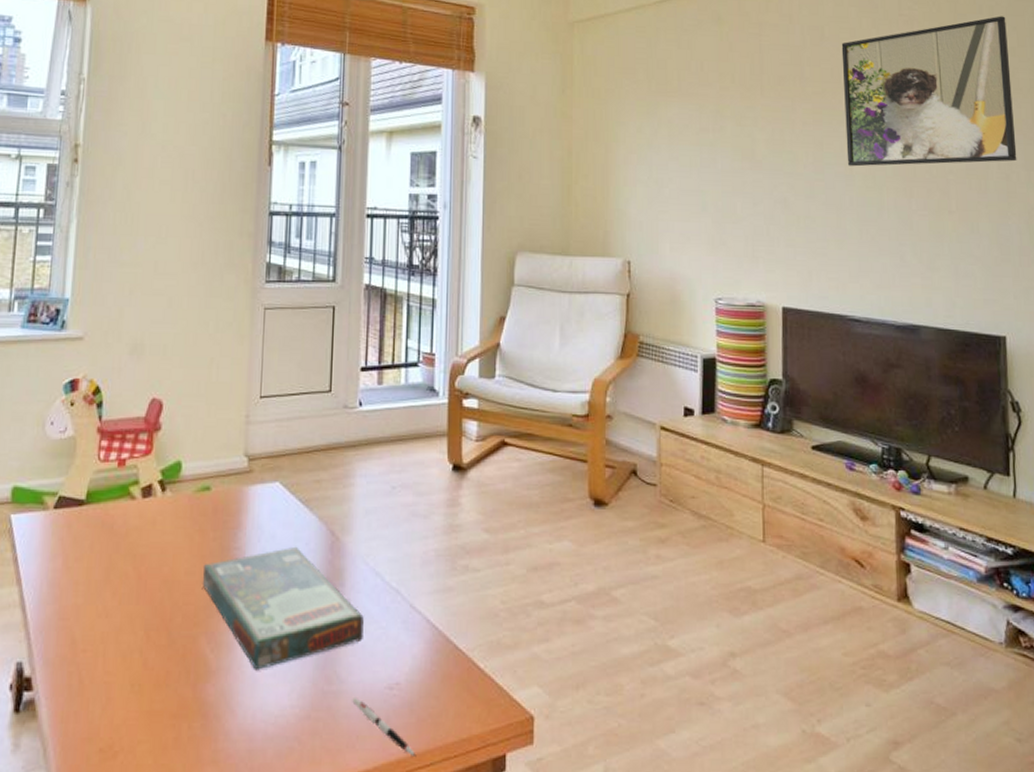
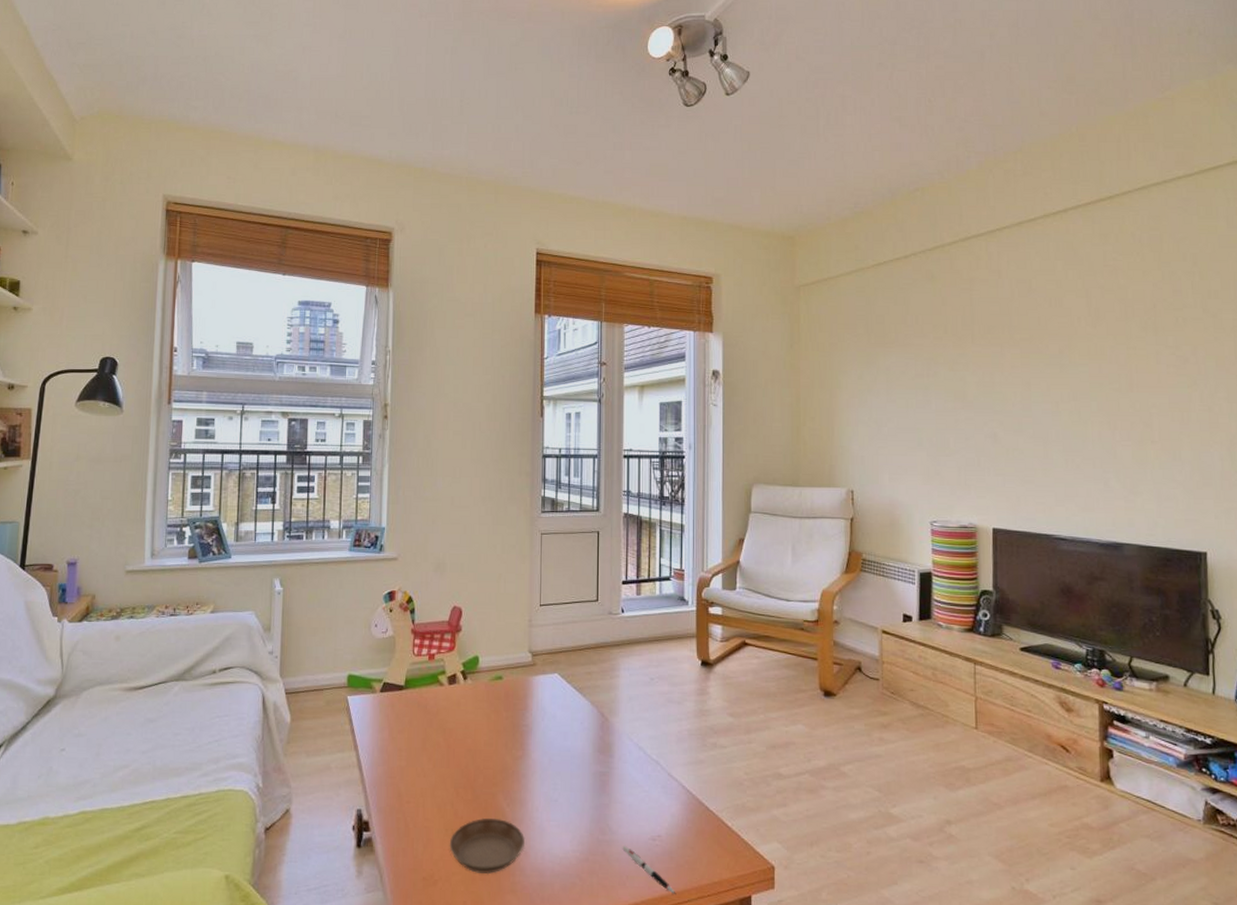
saucer: none [135,667,231,742] -> present [449,818,524,875]
board game: present [202,546,364,670] -> none [498,725,630,822]
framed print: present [841,16,1017,167] -> none [1048,262,1220,404]

